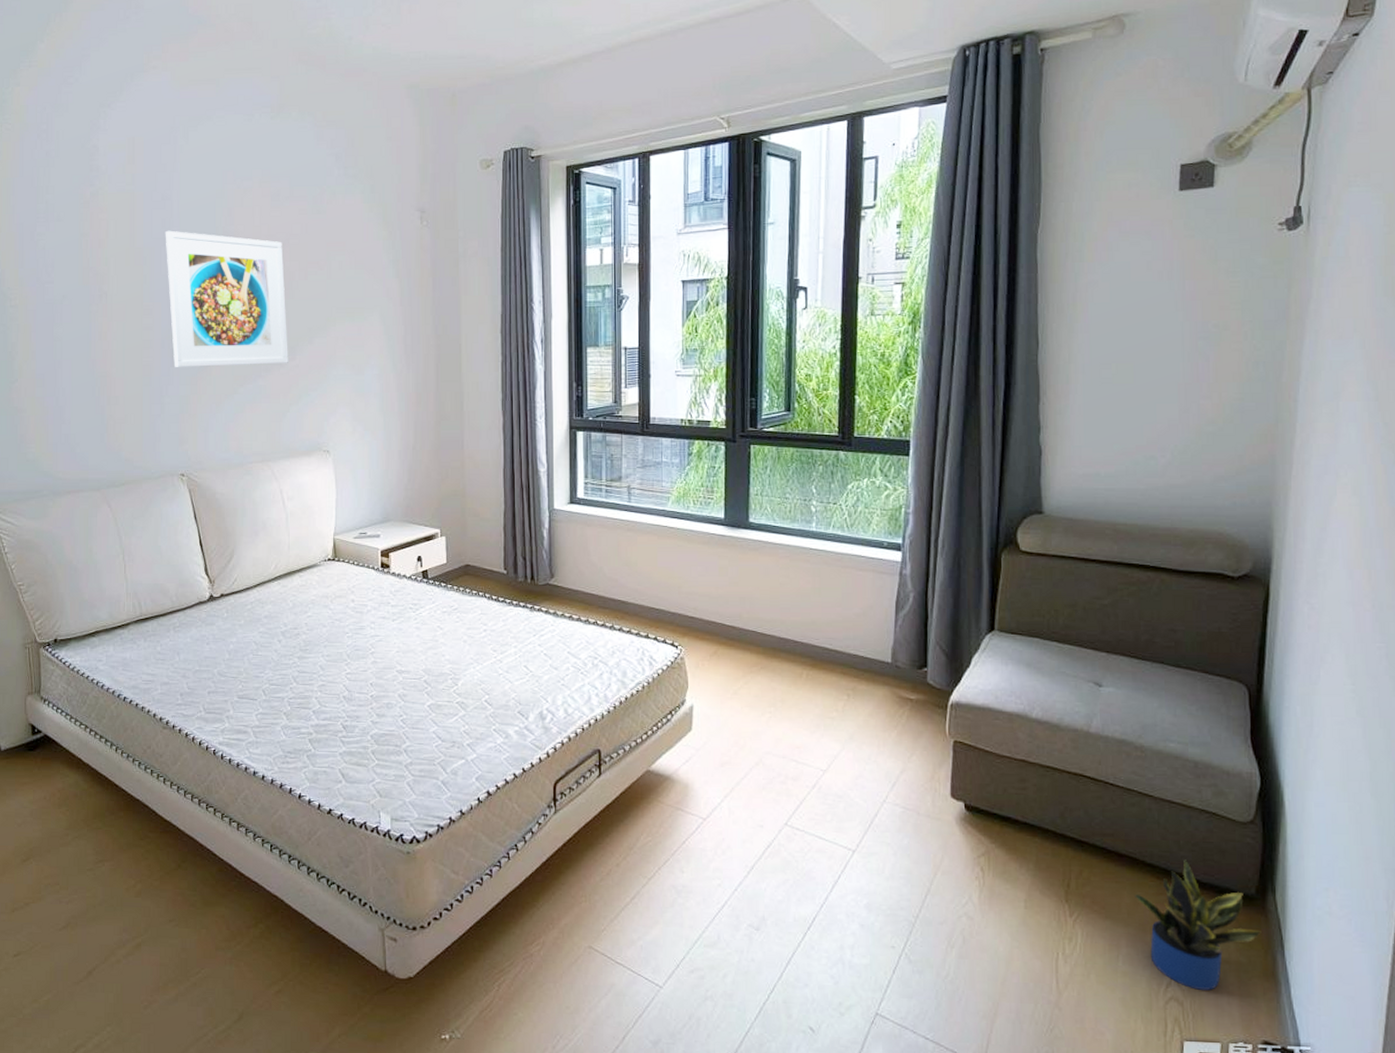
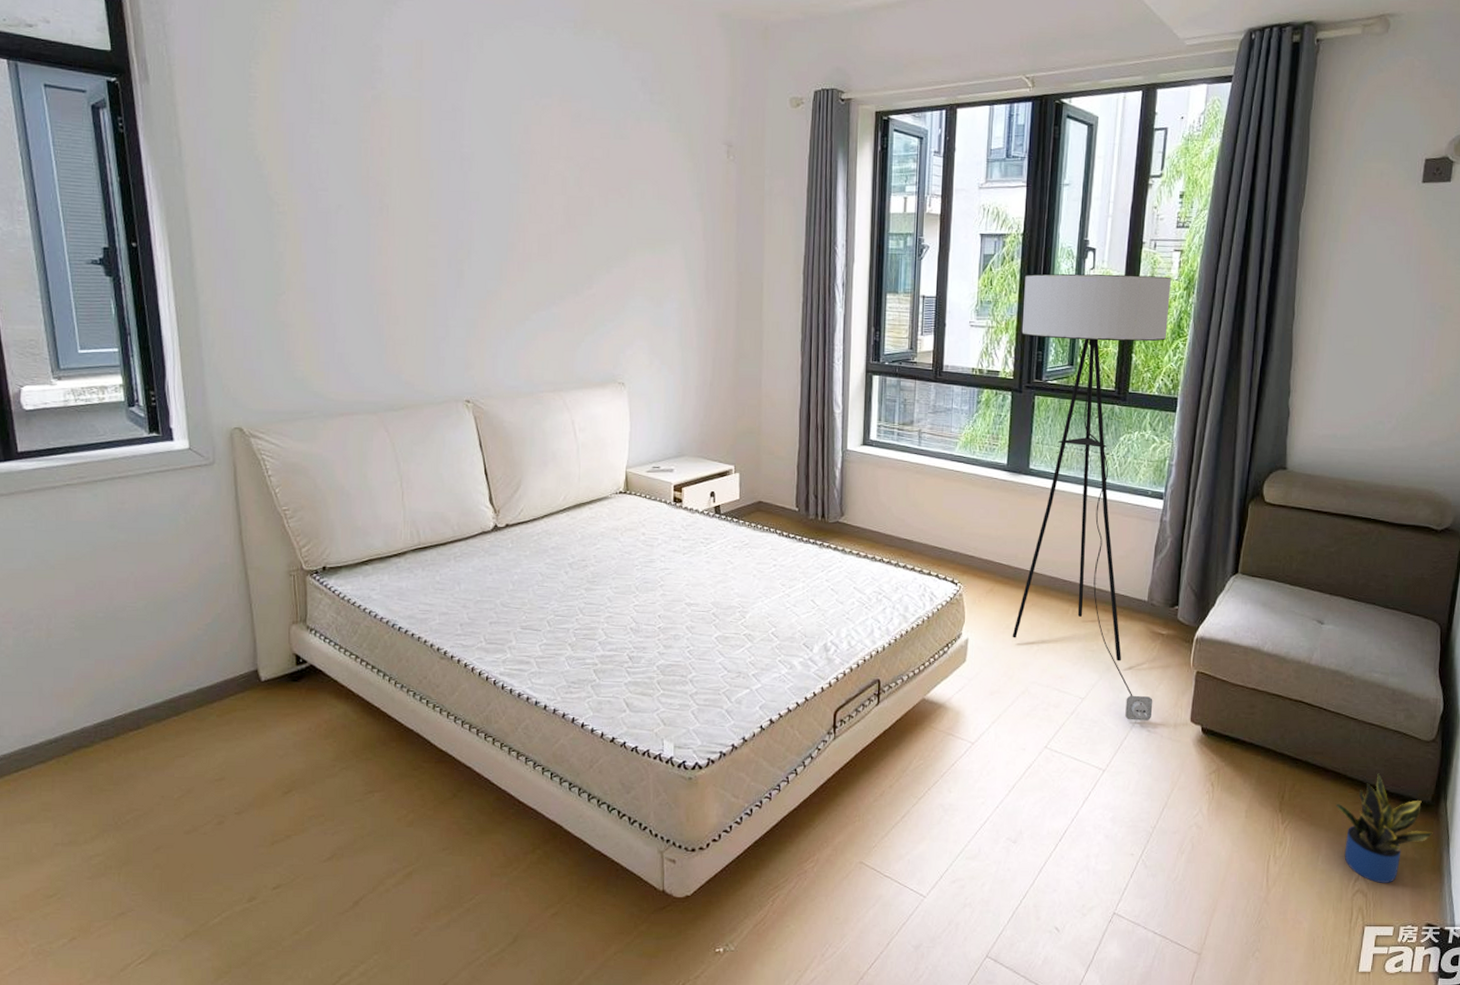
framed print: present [165,230,288,367] -> none [454,143,585,292]
floor lamp: none [731,312,906,796] -> present [1012,273,1171,721]

